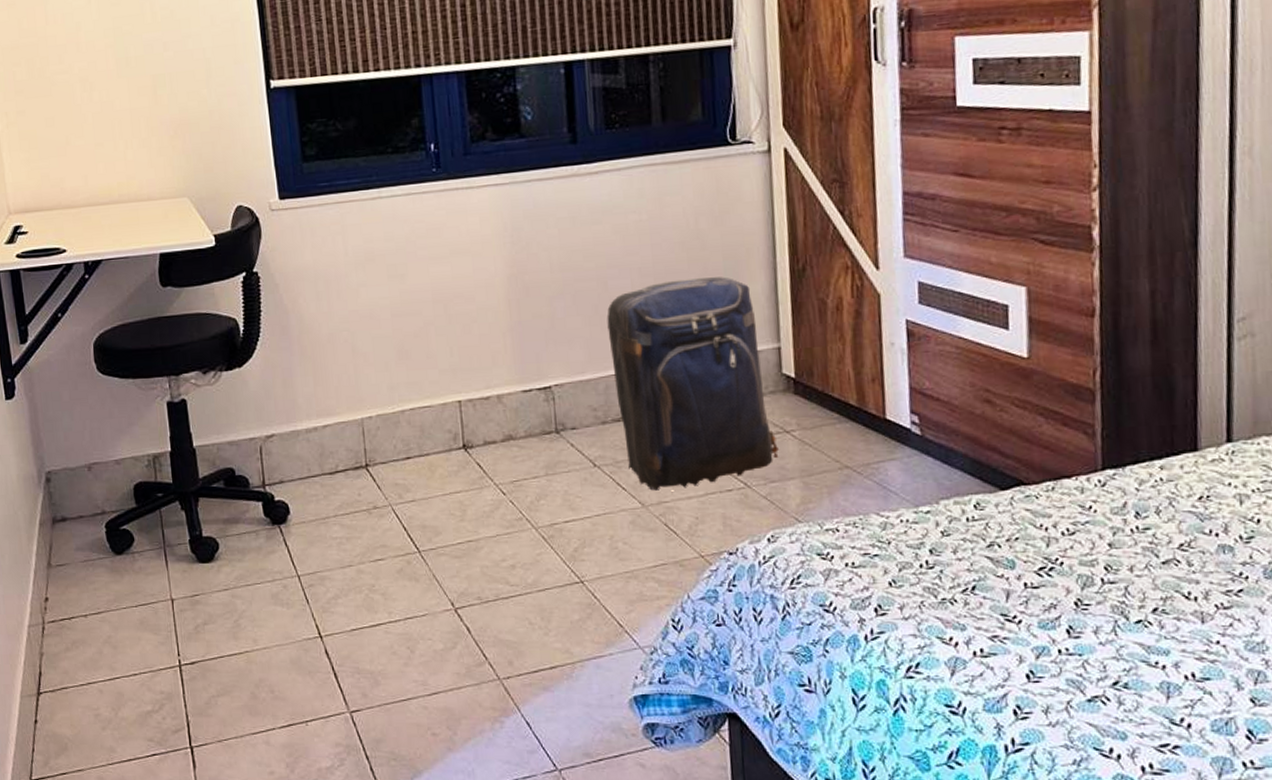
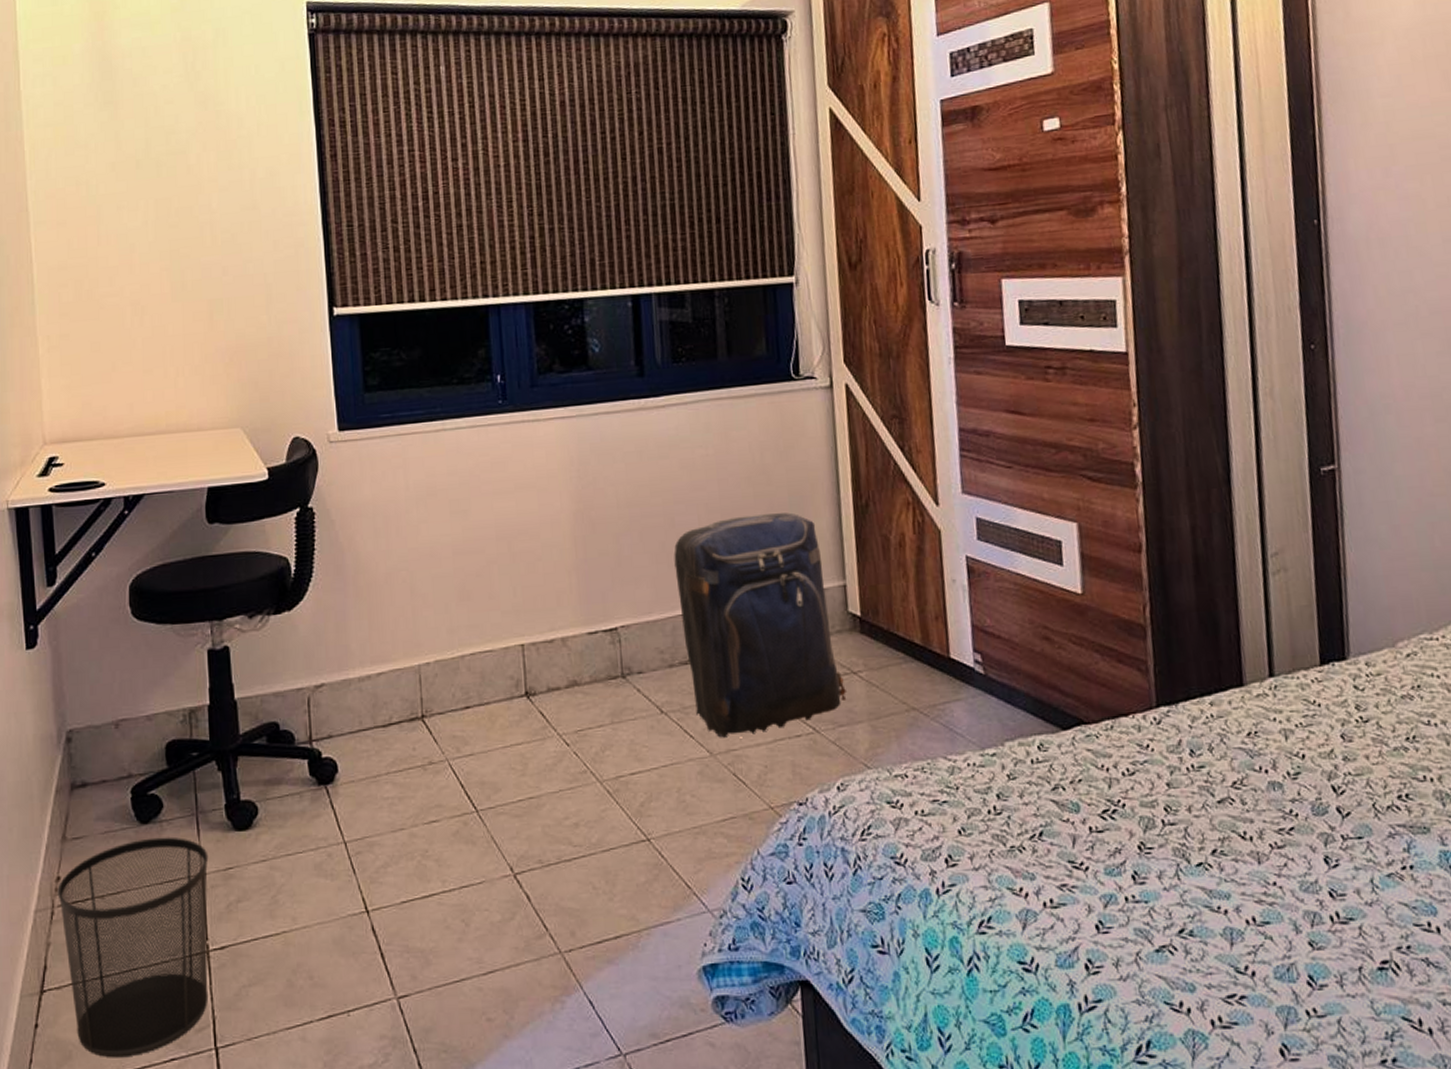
waste bin: none [46,566,183,751] -> present [57,837,209,1058]

